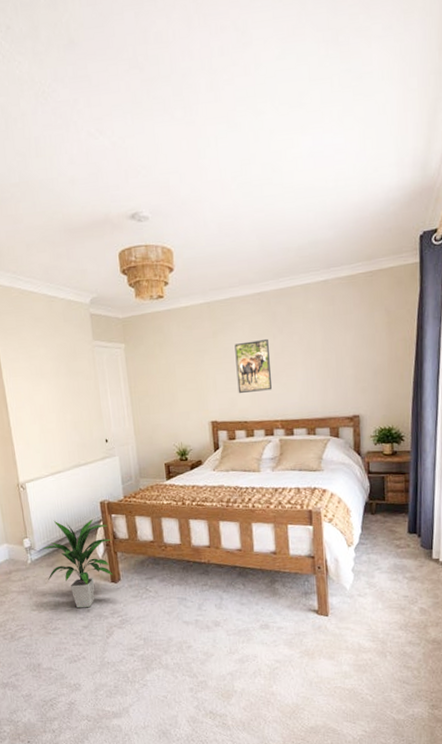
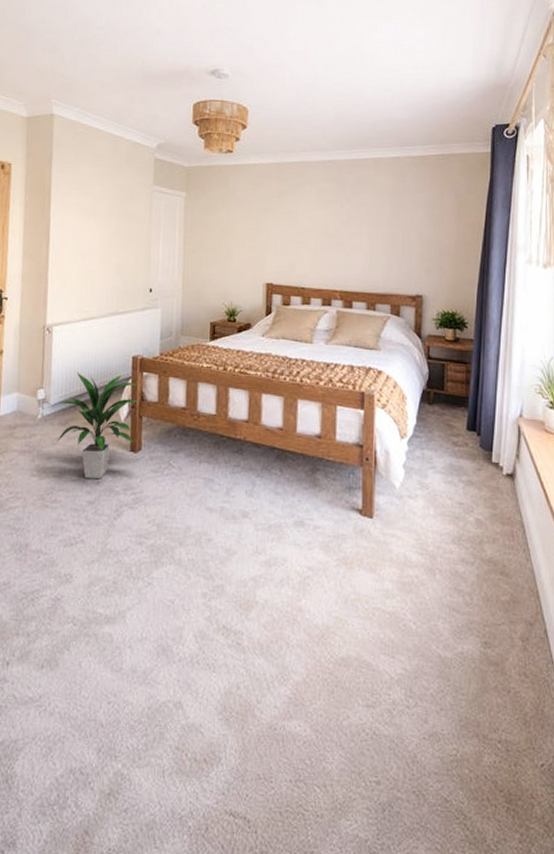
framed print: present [234,338,272,393] -> none [298,206,335,258]

